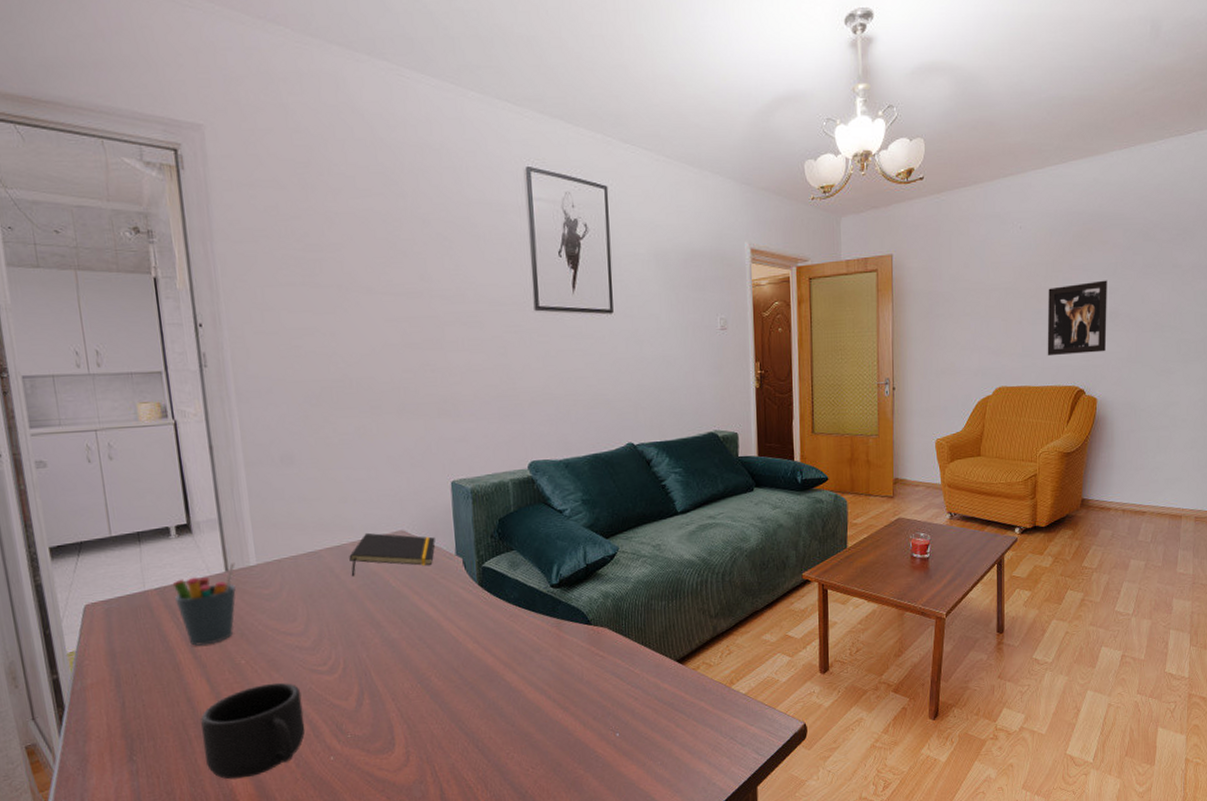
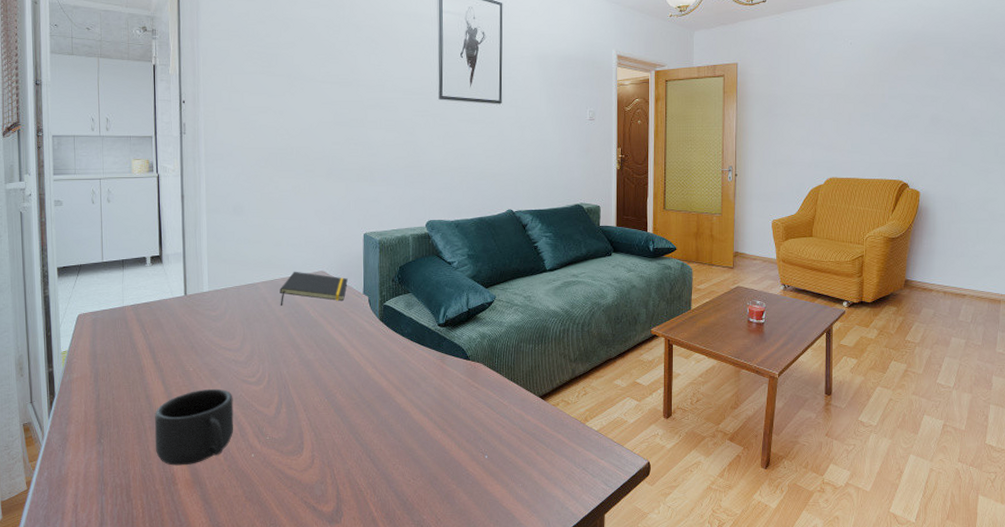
pen holder: present [172,561,236,646] -> none [144,287,192,353]
wall art: present [1047,280,1107,357] -> none [874,90,930,153]

